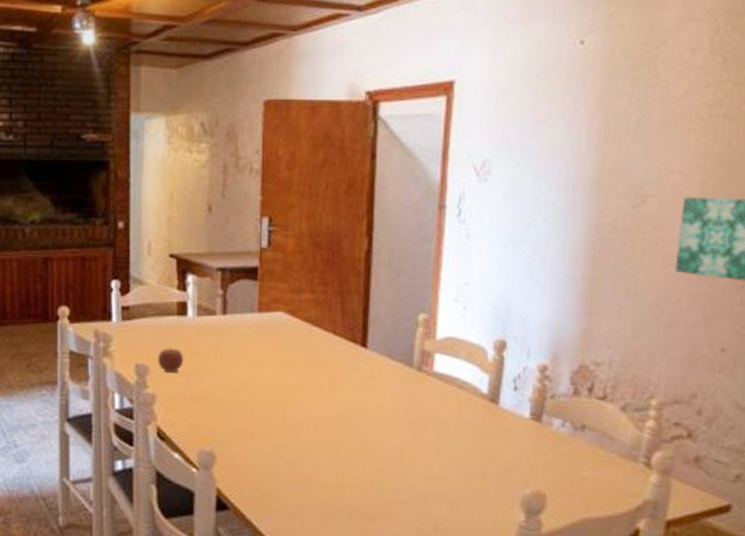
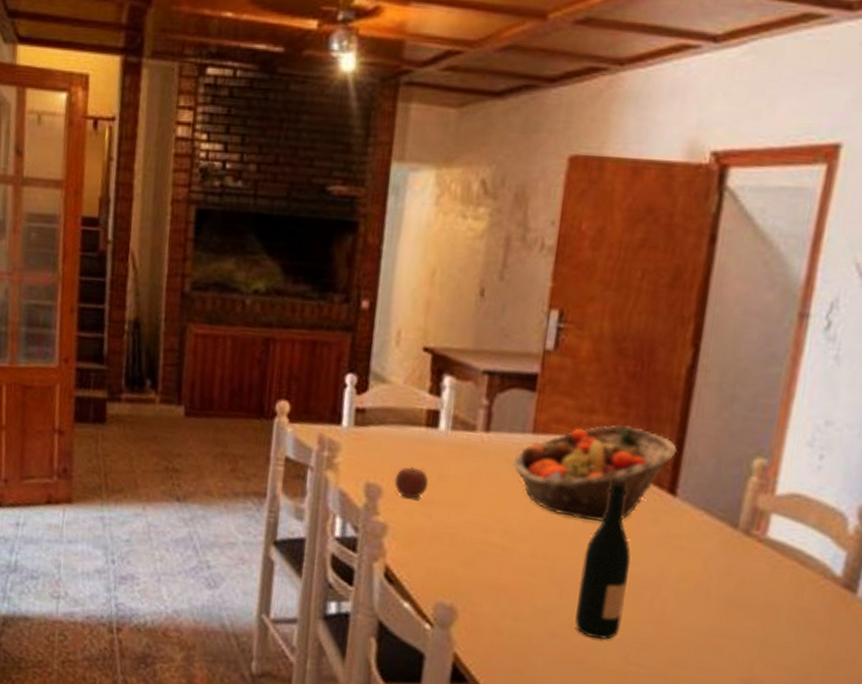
fruit basket: none [246,299,364,374] -> present [513,425,677,523]
wine bottle: none [304,339,340,463] -> present [575,477,631,640]

